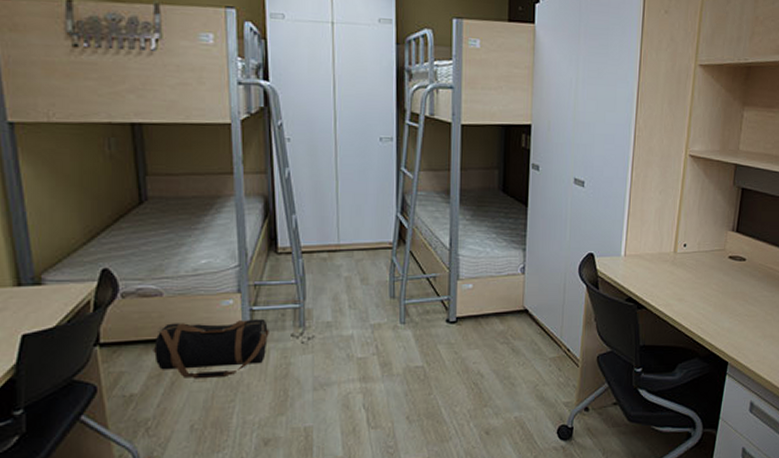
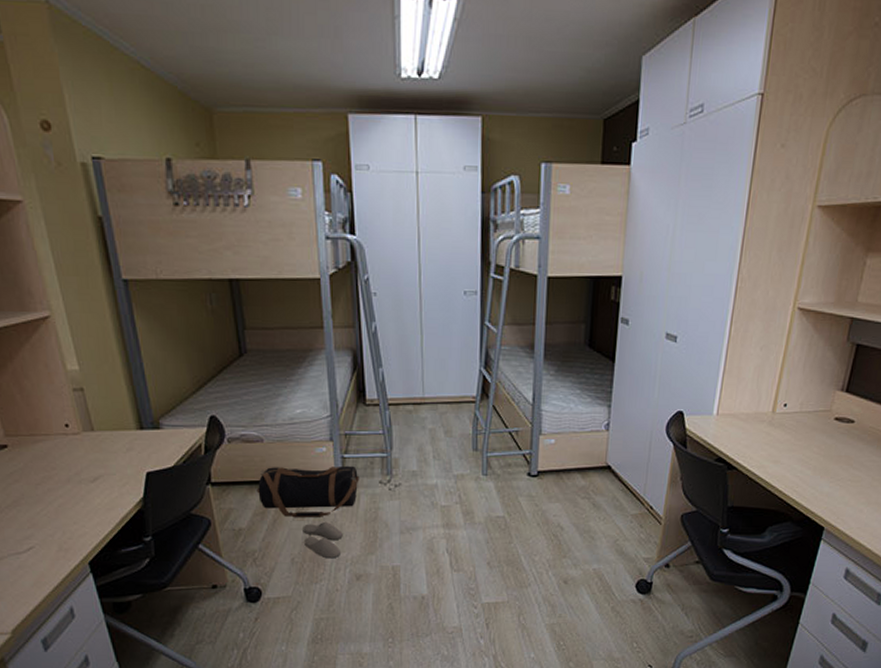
slippers: none [204,381,250,423] -> present [303,521,343,559]

